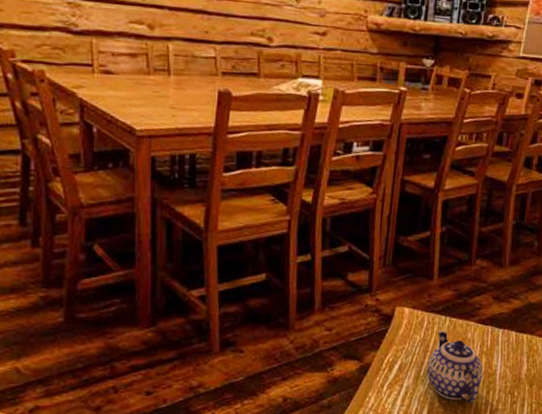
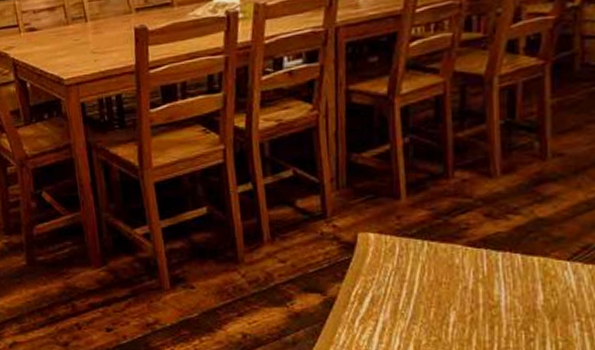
teapot: present [427,331,484,403] -> none [407,257,482,340]

